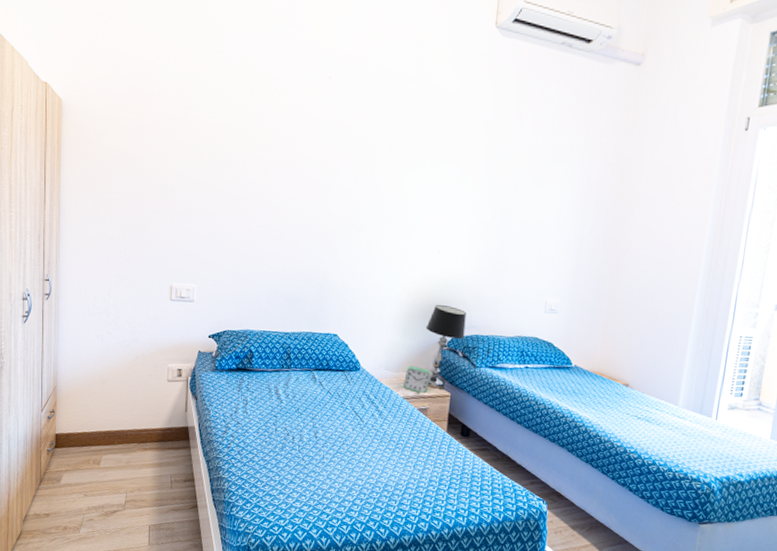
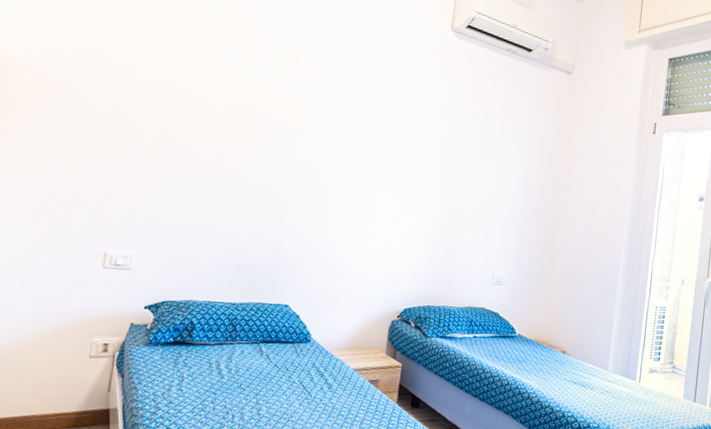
alarm clock: present [403,365,431,394] -> none [355,336,383,365]
table lamp: present [426,304,467,389] -> none [379,275,420,360]

